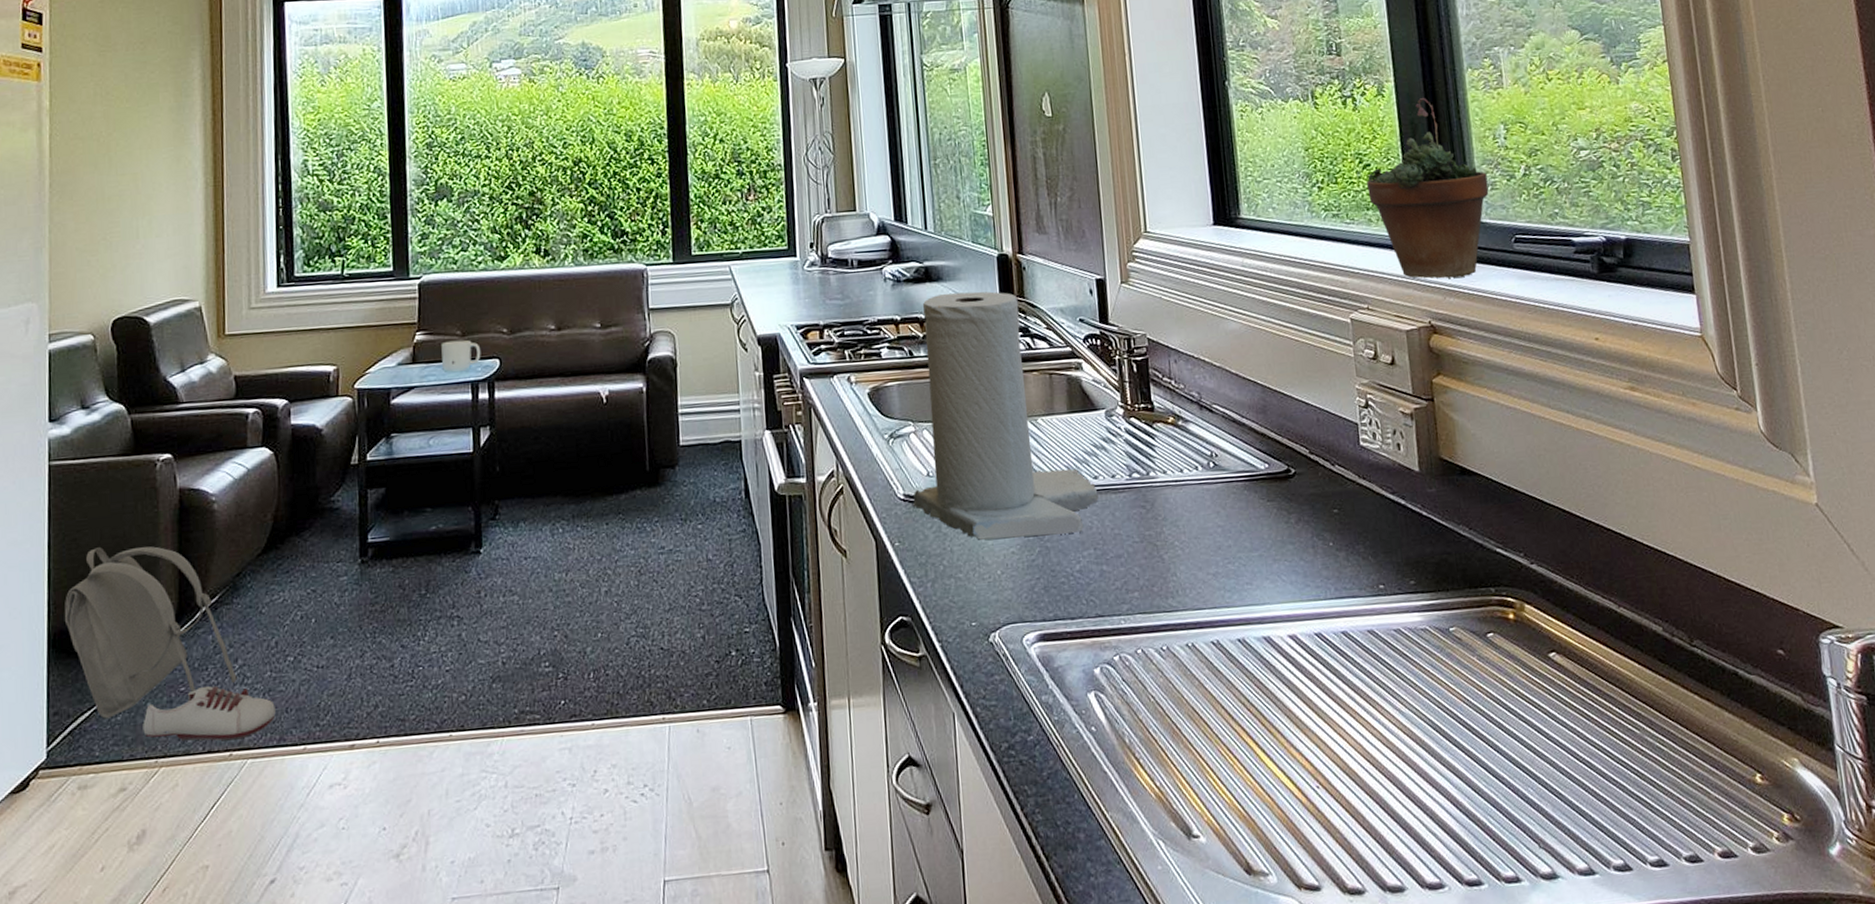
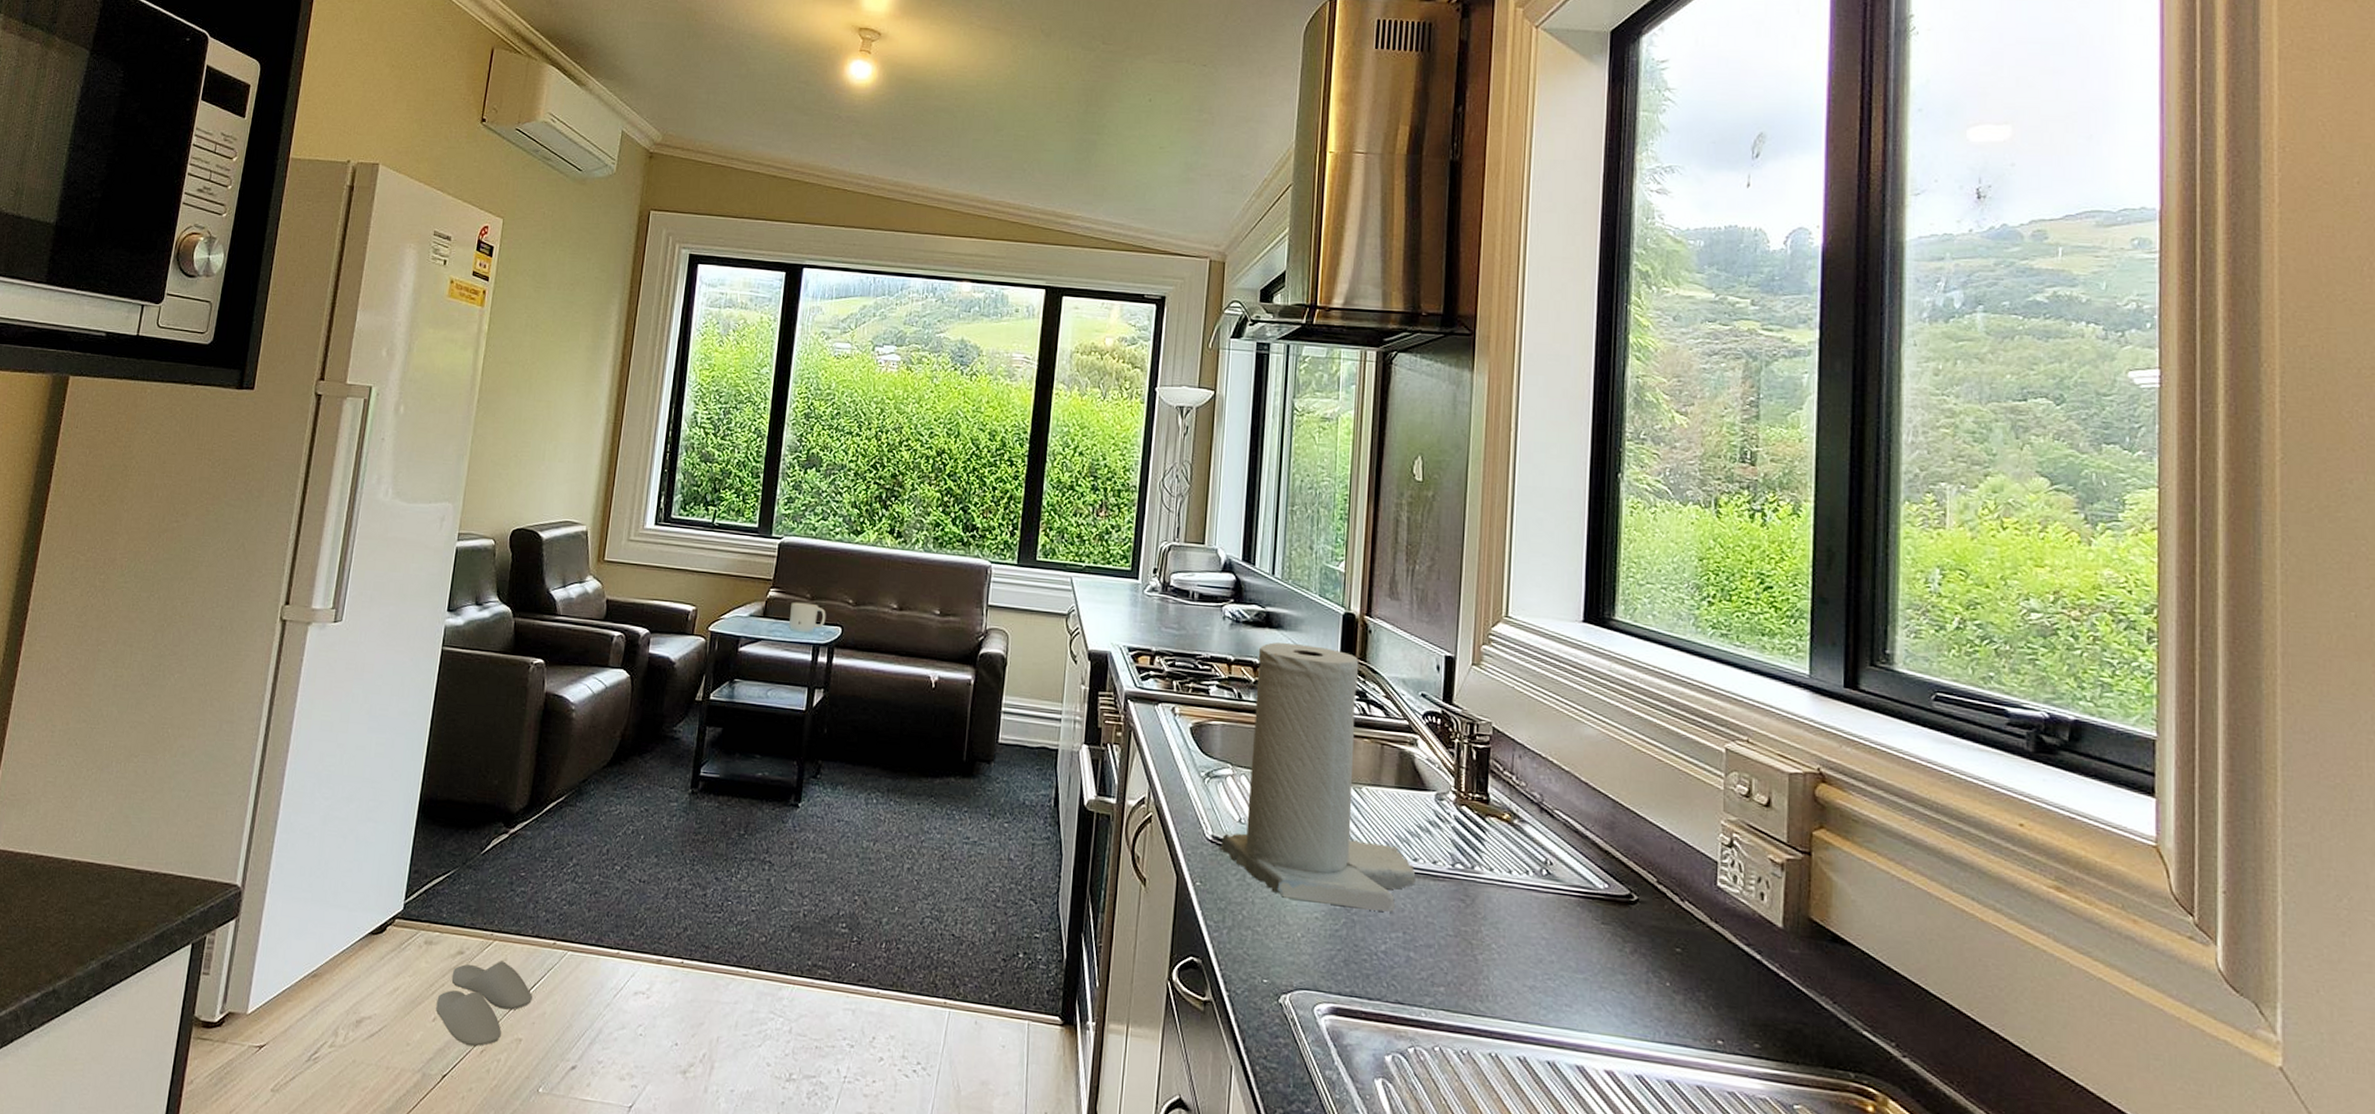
backpack: present [65,546,237,719] -> none [435,731,570,887]
slippers: none [102,787,215,887] -> present [436,960,533,1047]
shoe: present [143,686,276,741] -> none [485,876,599,931]
succulent plant: present [1366,98,1489,279] -> none [1765,525,1911,728]

